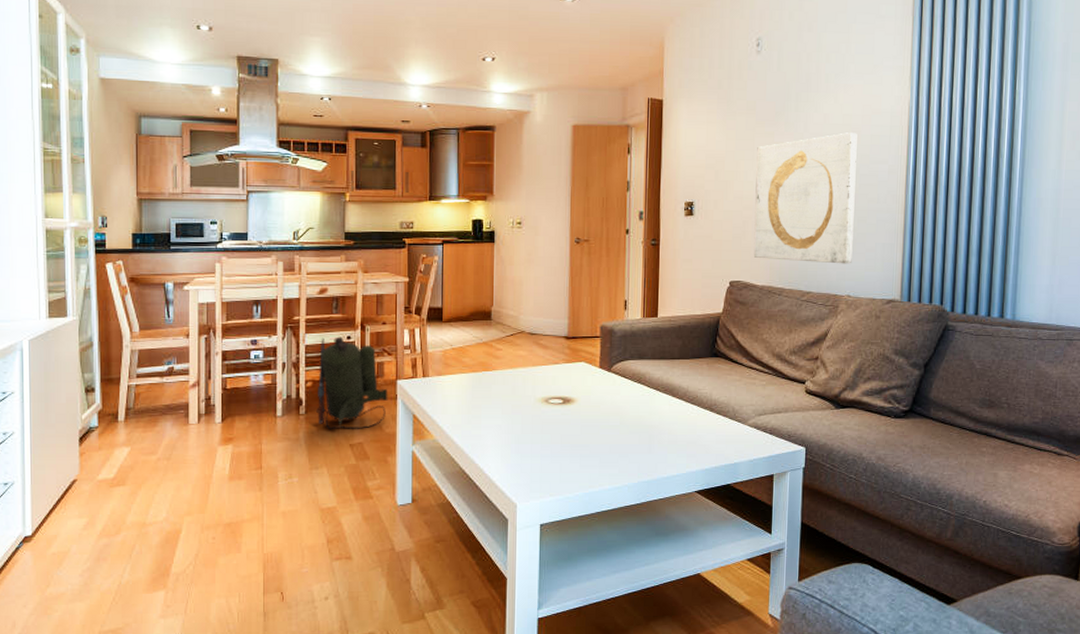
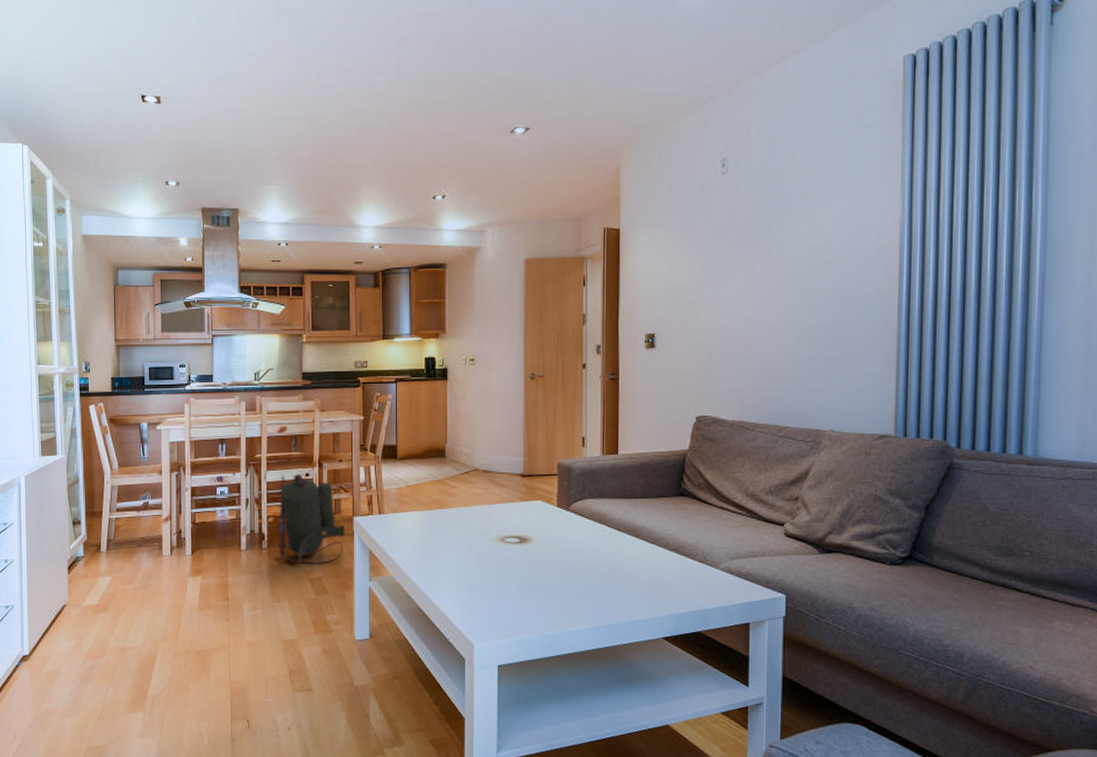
wall art: present [753,132,858,264] -> none [722,254,840,396]

